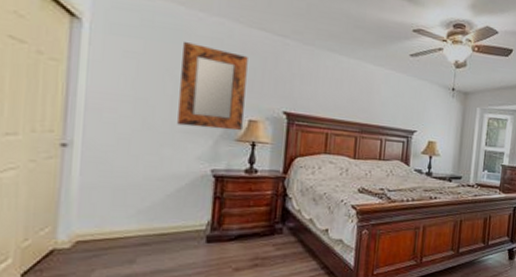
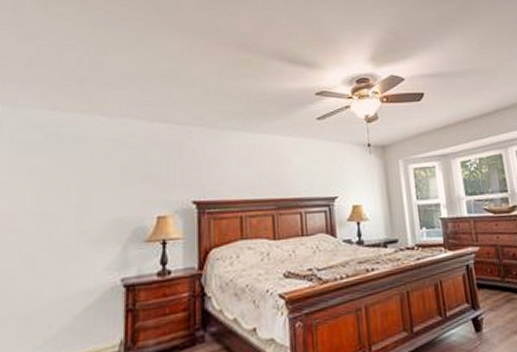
home mirror: present [177,42,248,131] -> none [84,148,152,235]

